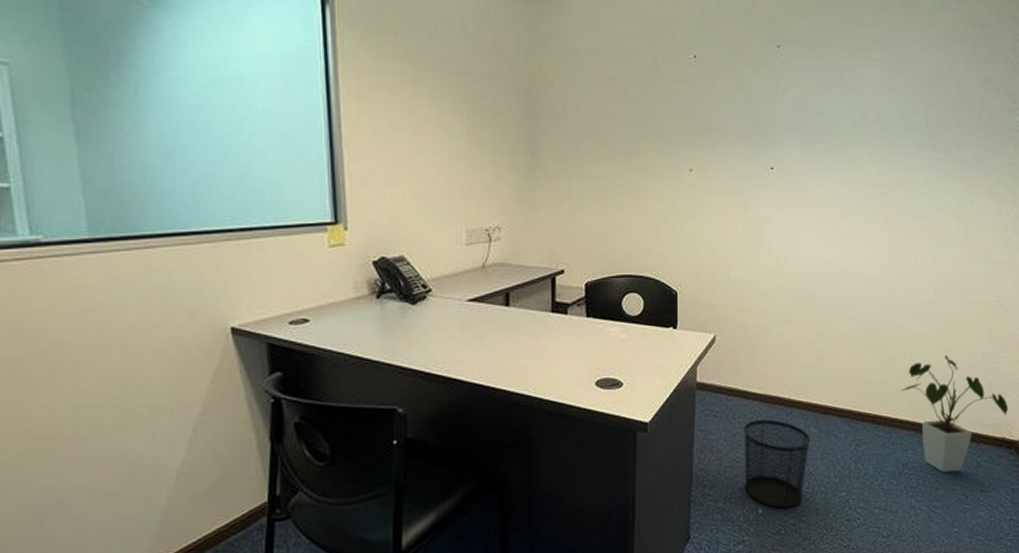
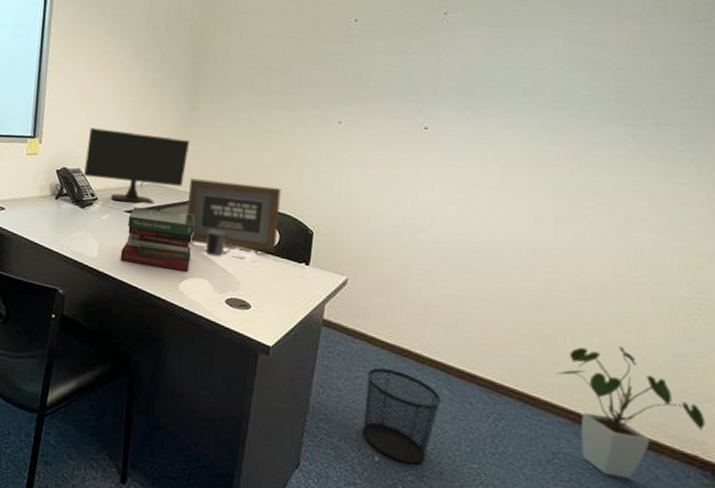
computer monitor: none [409,203,534,290] -> present [84,127,189,205]
books: none [469,292,552,361] -> present [120,207,195,273]
picture frame: none [540,249,641,325] -> present [187,178,281,253]
mug: none [565,306,595,338] -> present [205,229,233,258]

